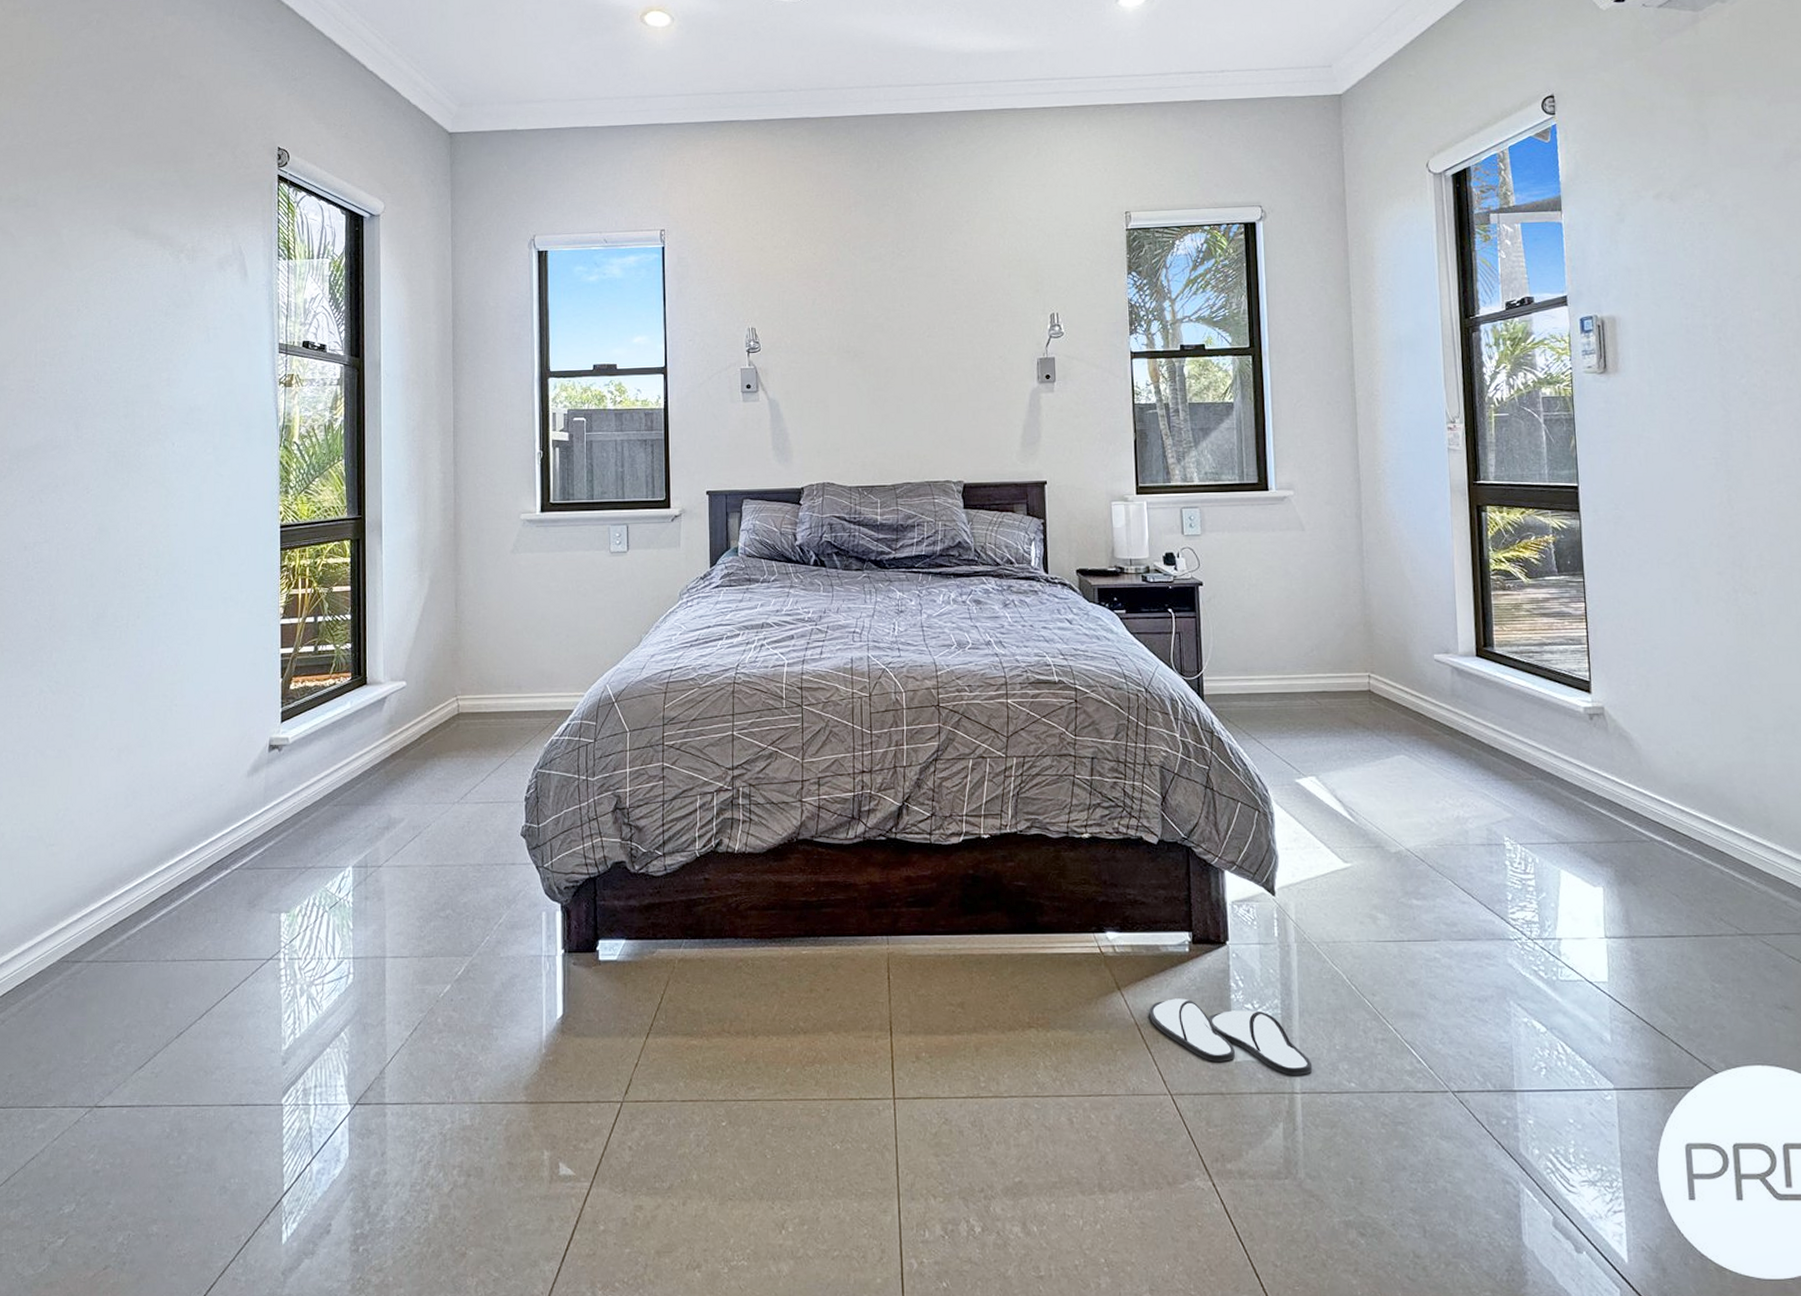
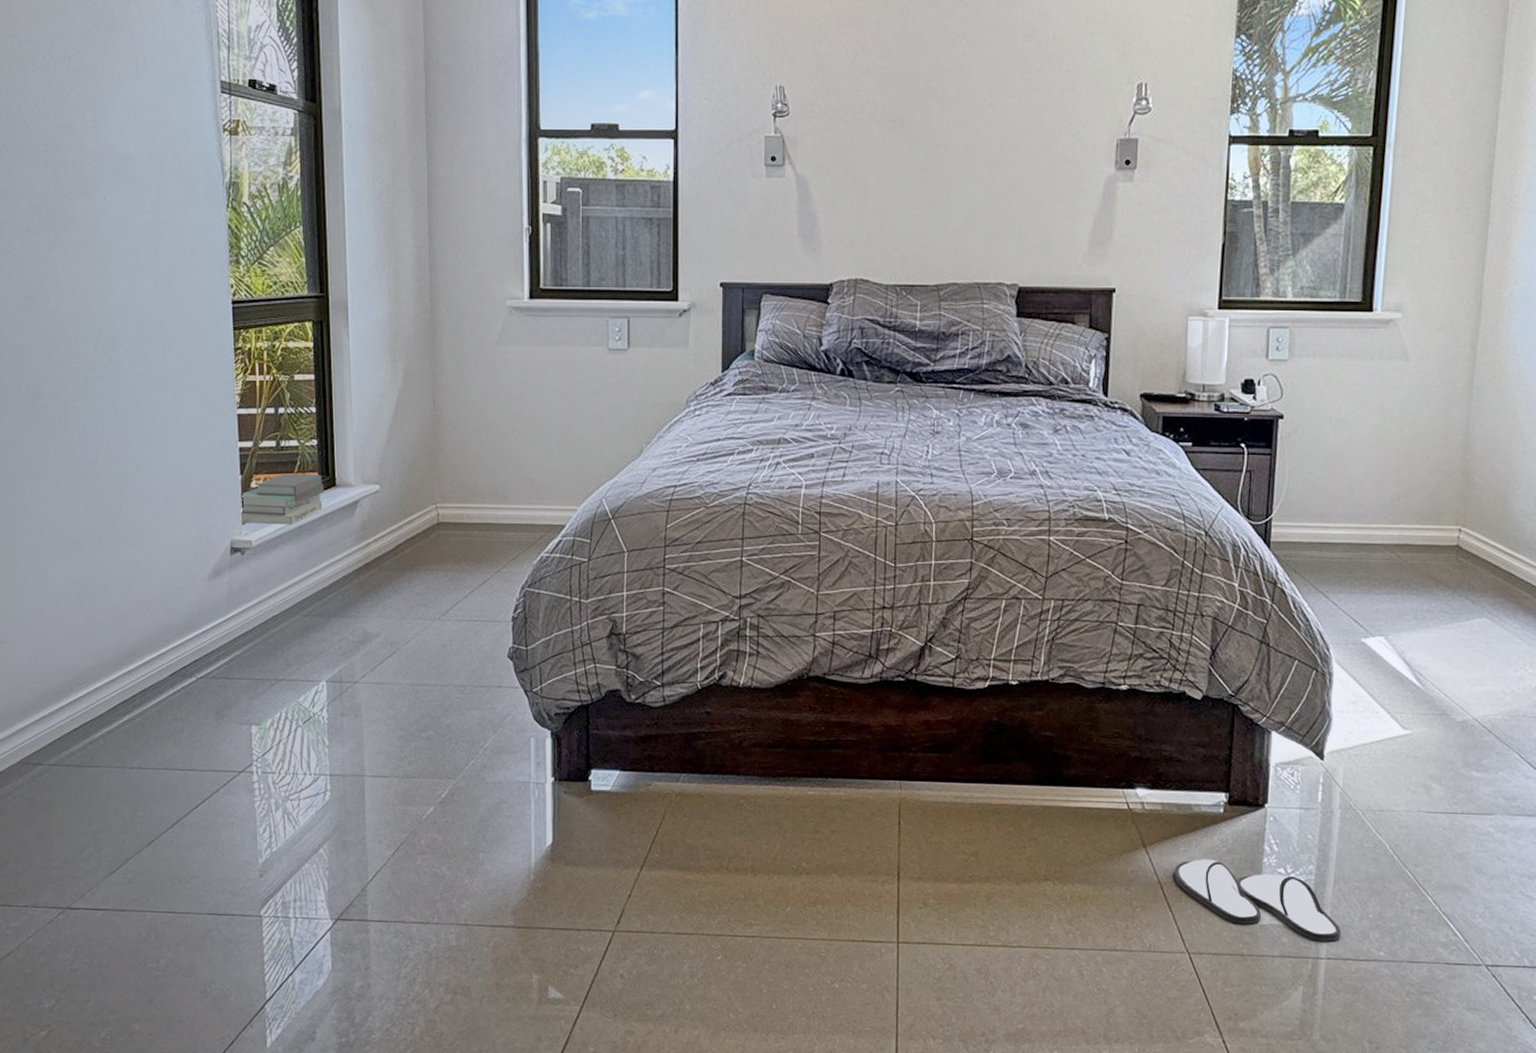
books: none [278,674,356,723] -> present [239,473,324,525]

